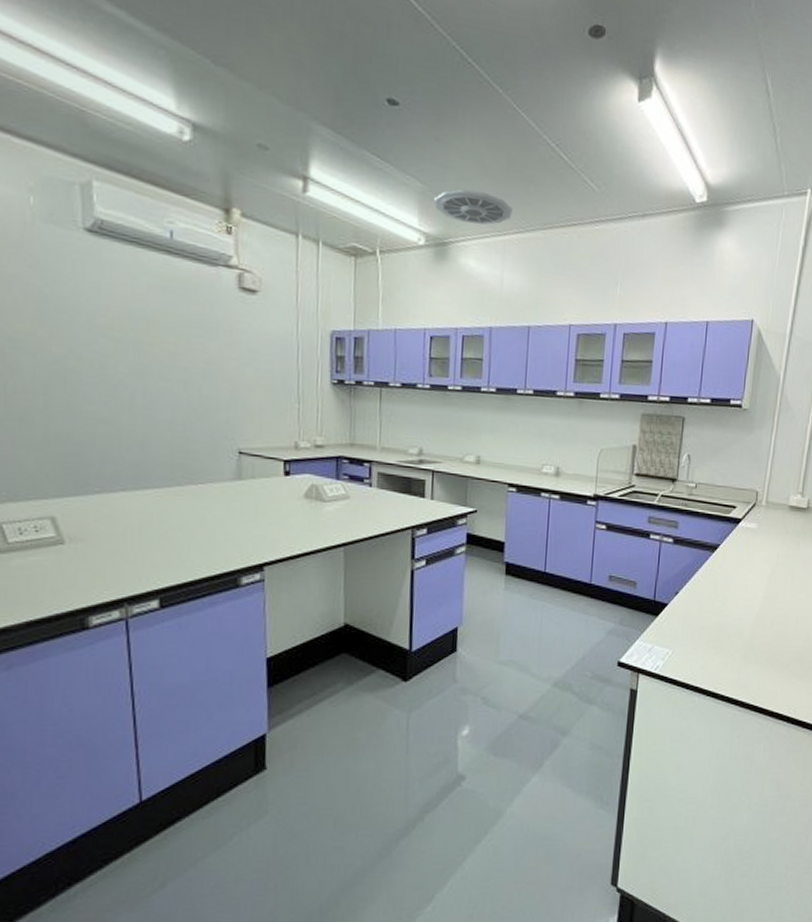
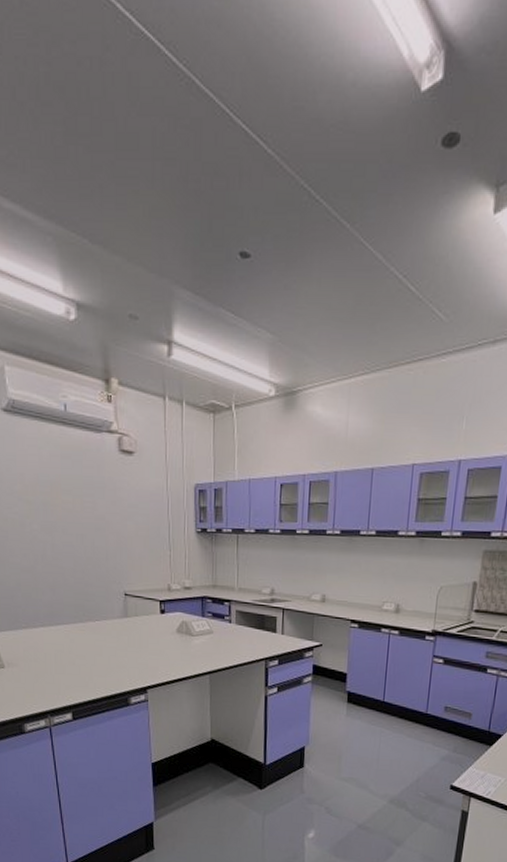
ceiling vent: present [434,189,513,225] -> none [284,335,358,371]

